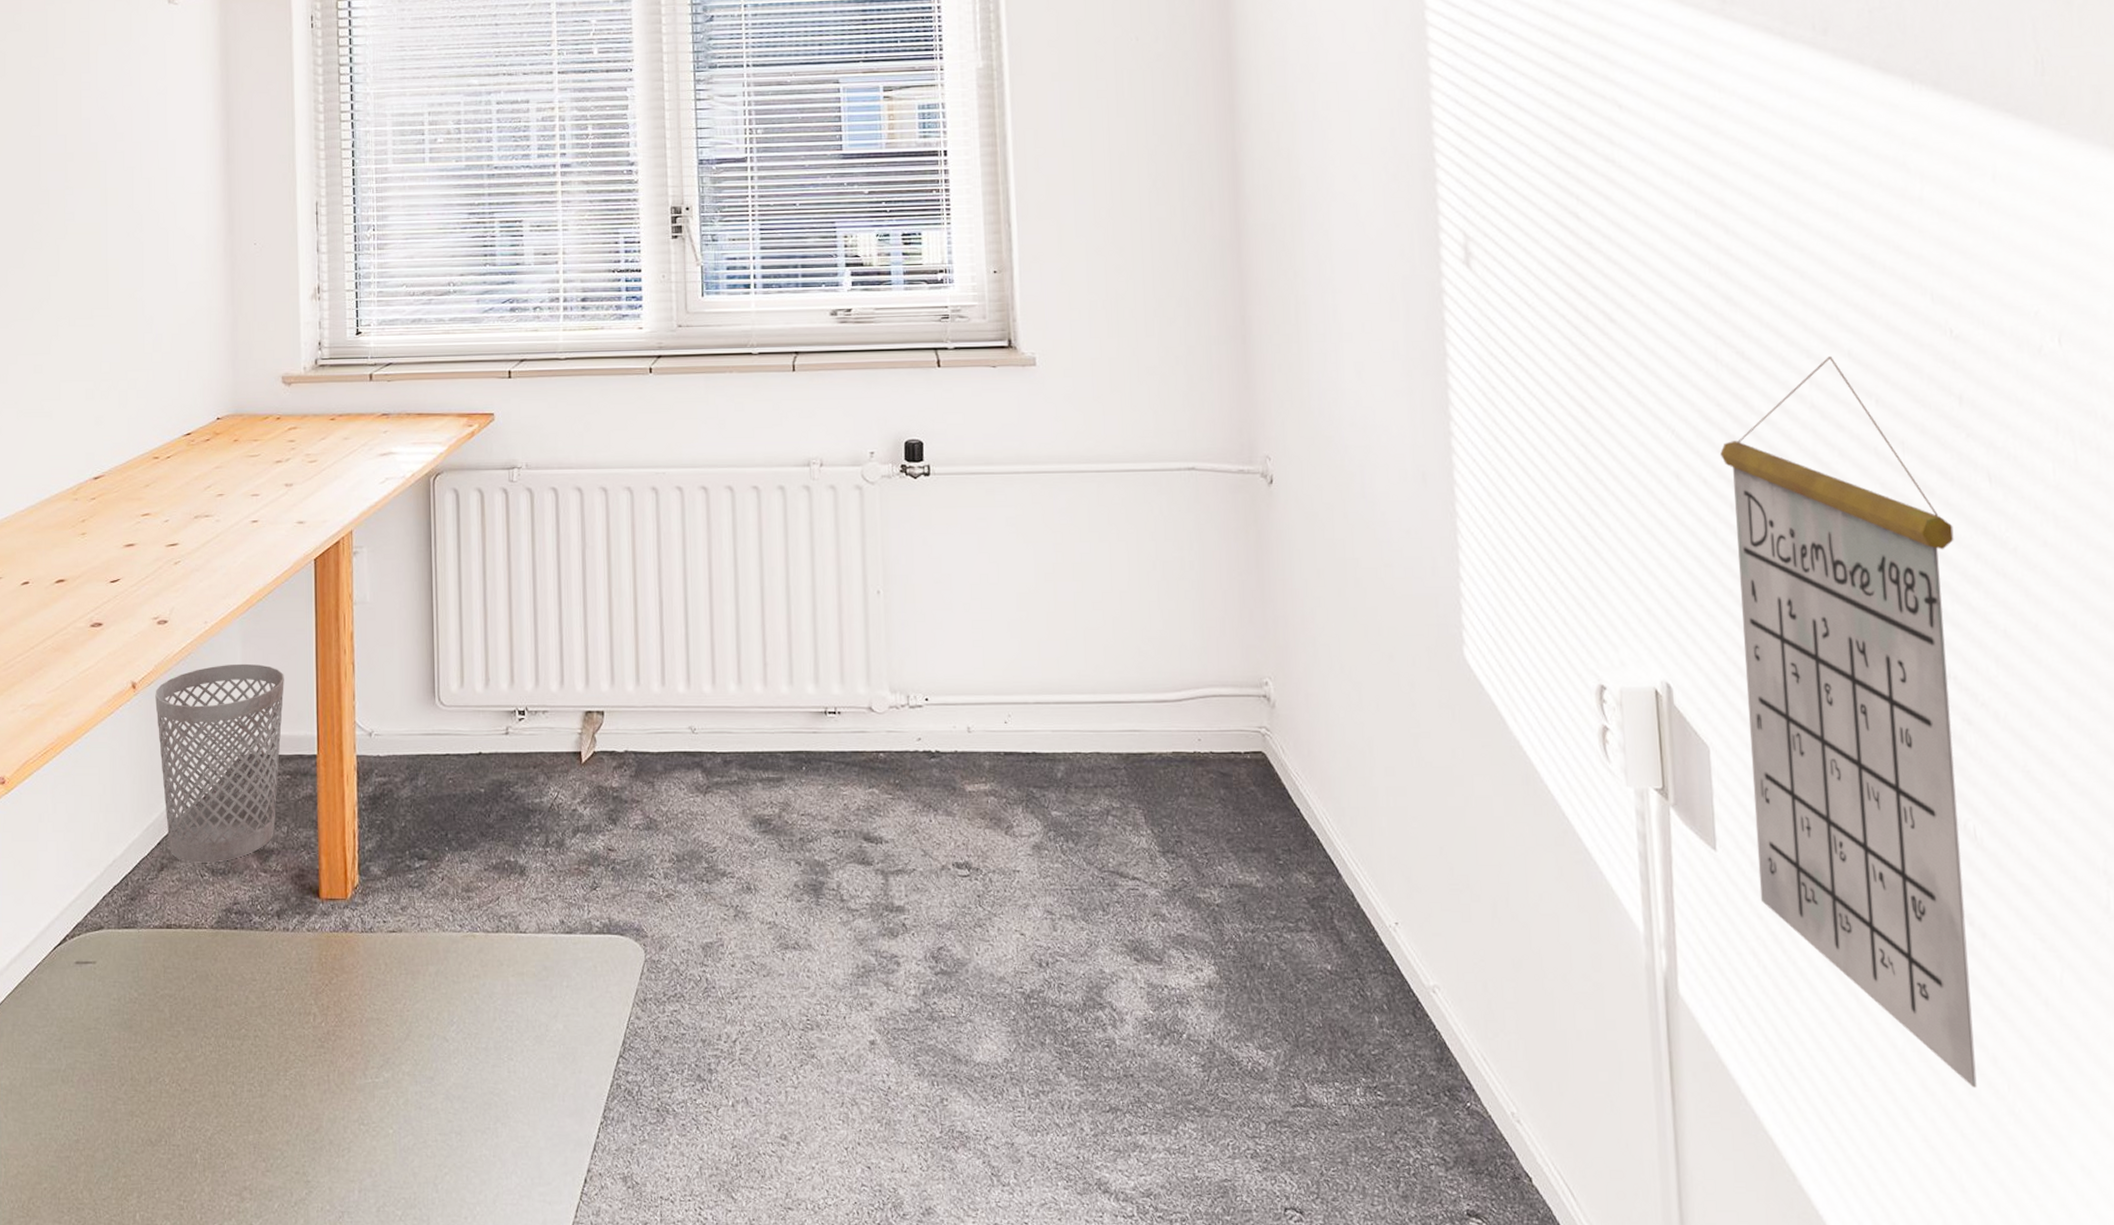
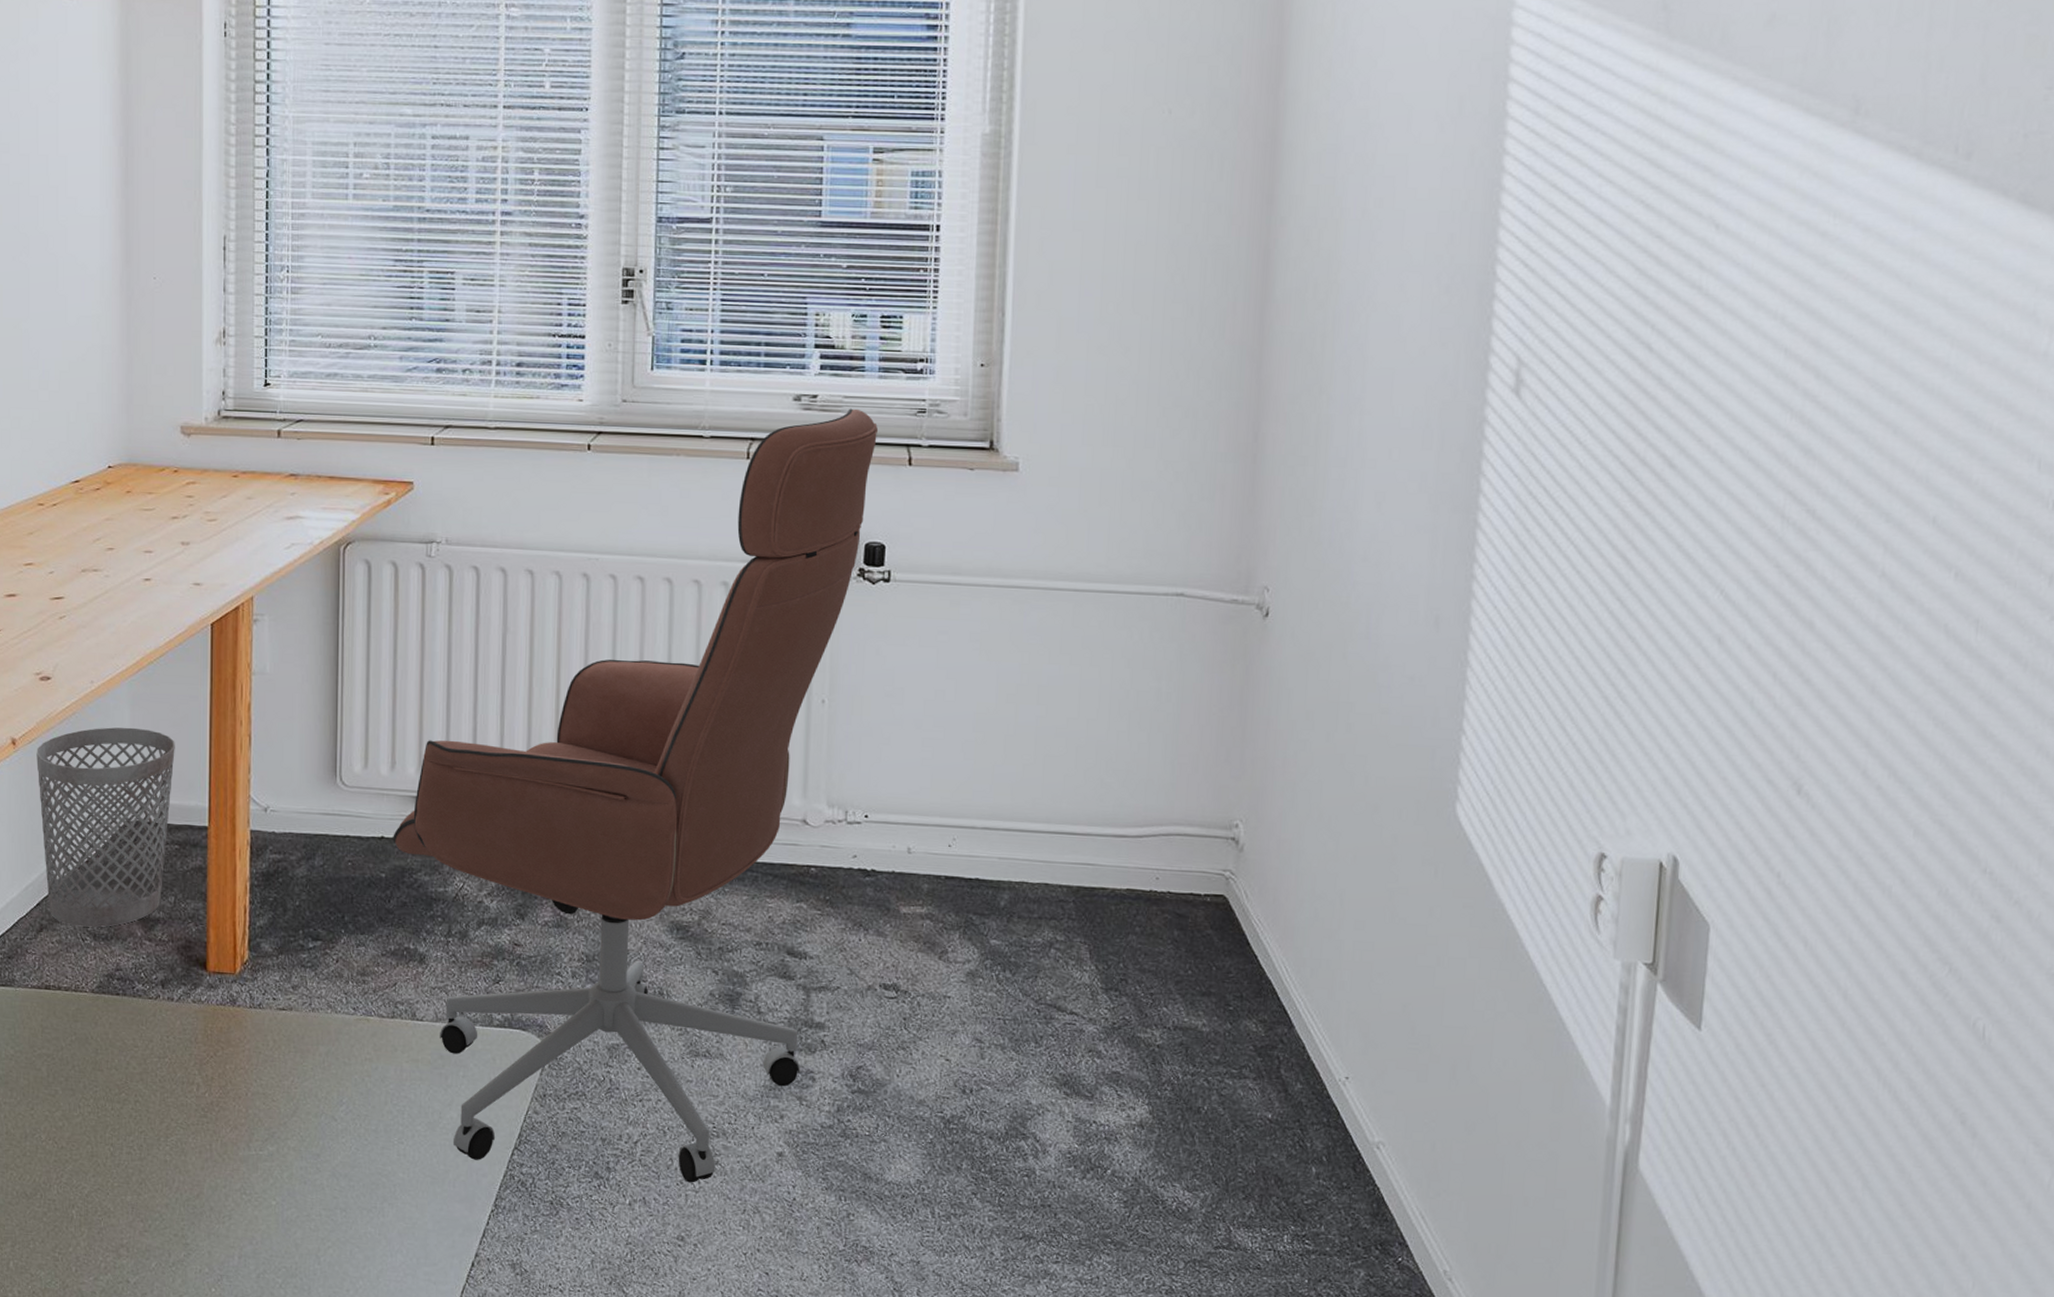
office chair: none [490,319,908,1079] -> present [393,408,879,1183]
calendar: present [1720,357,1977,1088] -> none [1740,522,2018,1283]

